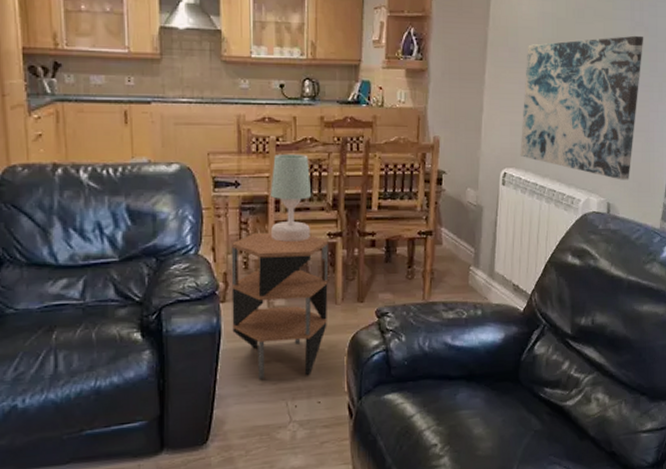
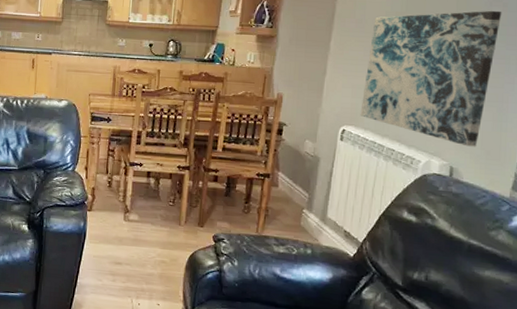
side table: present [231,232,329,380] -> none [95,159,178,281]
table lamp: present [270,153,312,242] -> none [132,98,168,170]

